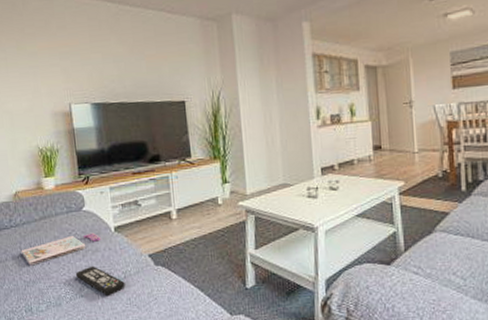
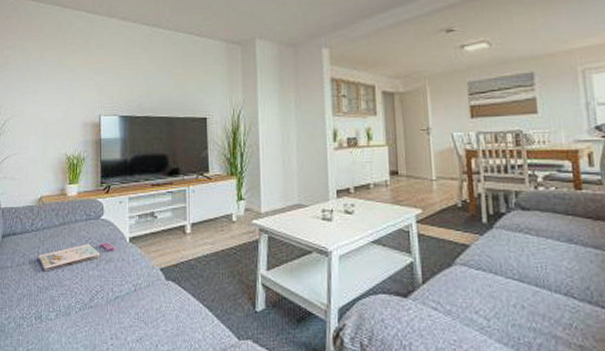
remote control: present [75,266,125,297] -> none [87,276,135,309]

